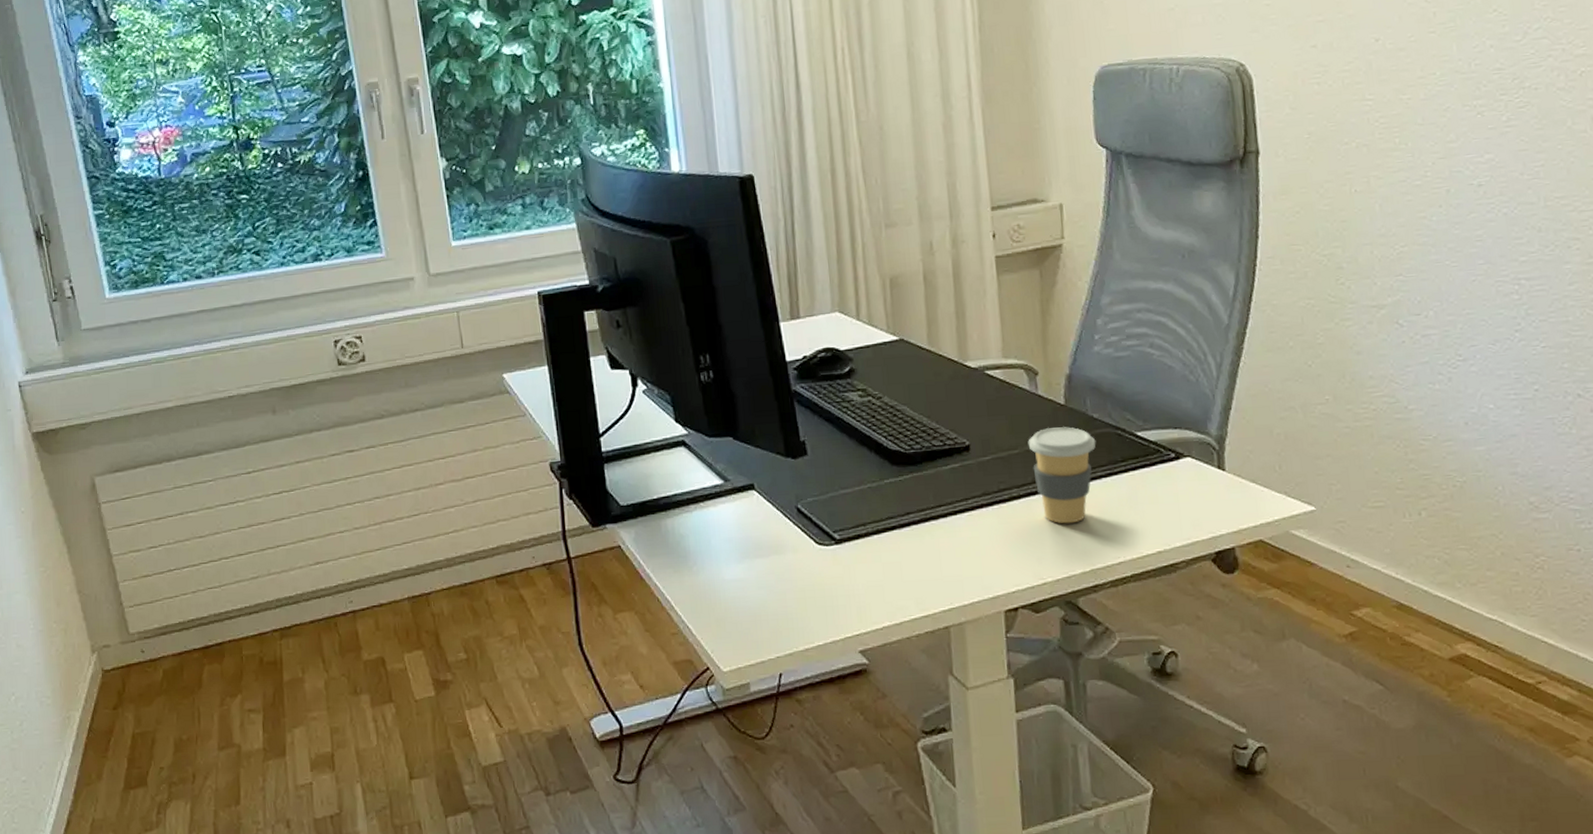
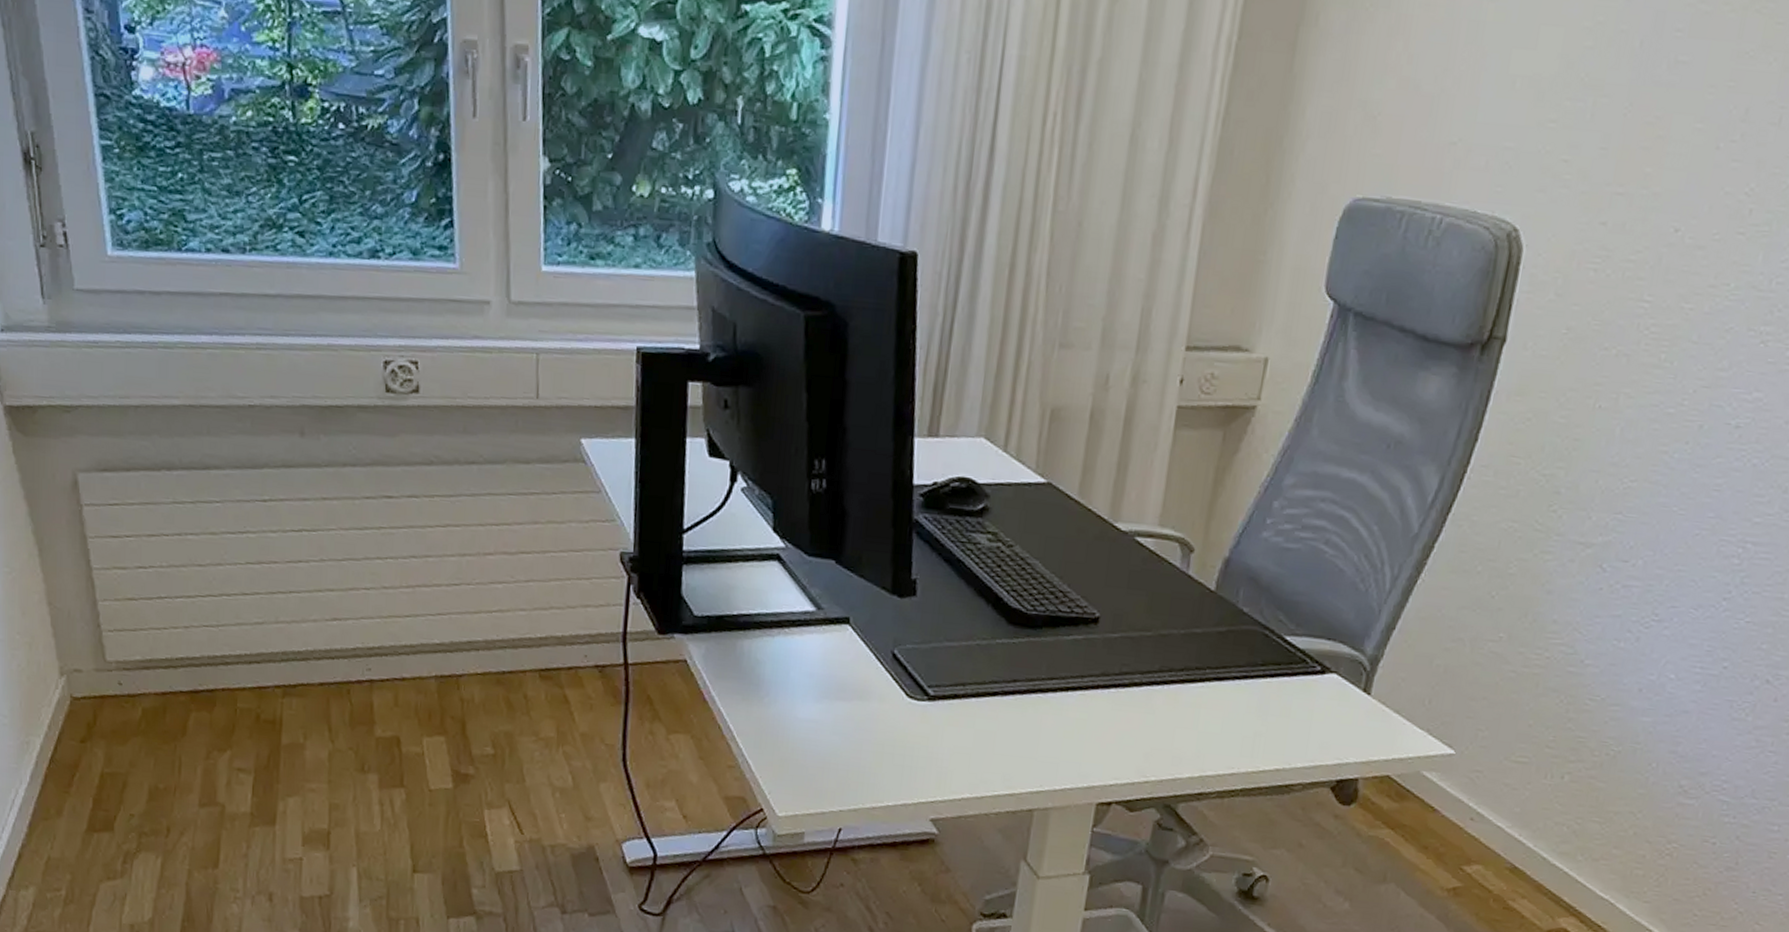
coffee cup: present [1028,427,1096,524] -> none [1162,614,1240,723]

